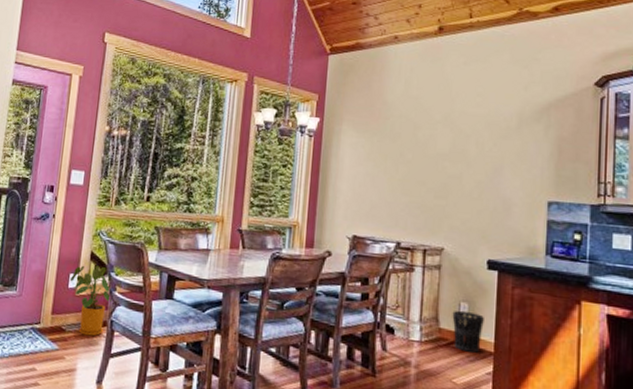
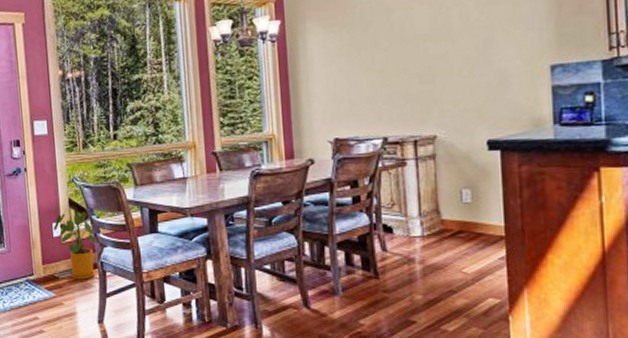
wastebasket: present [452,310,484,353] -> none [454,197,491,239]

